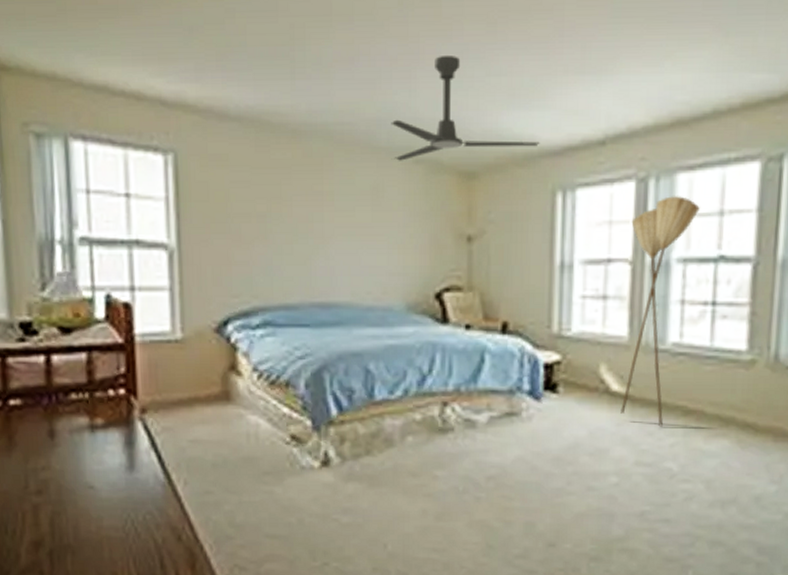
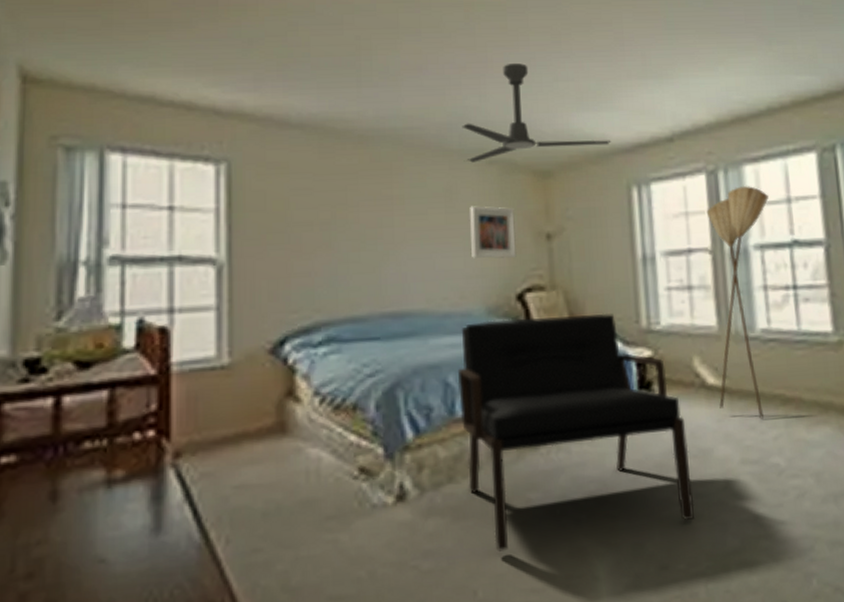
bench: none [377,316,586,516] -> present [457,313,695,552]
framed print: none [395,205,438,259] -> present [470,205,517,260]

